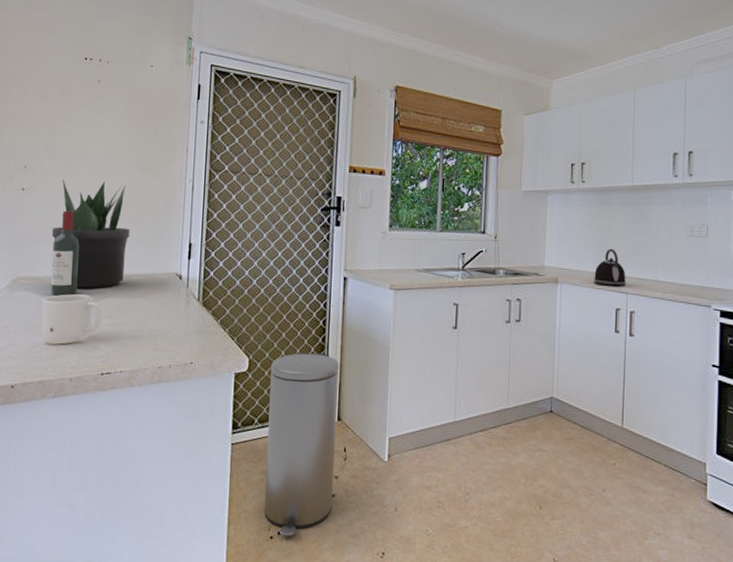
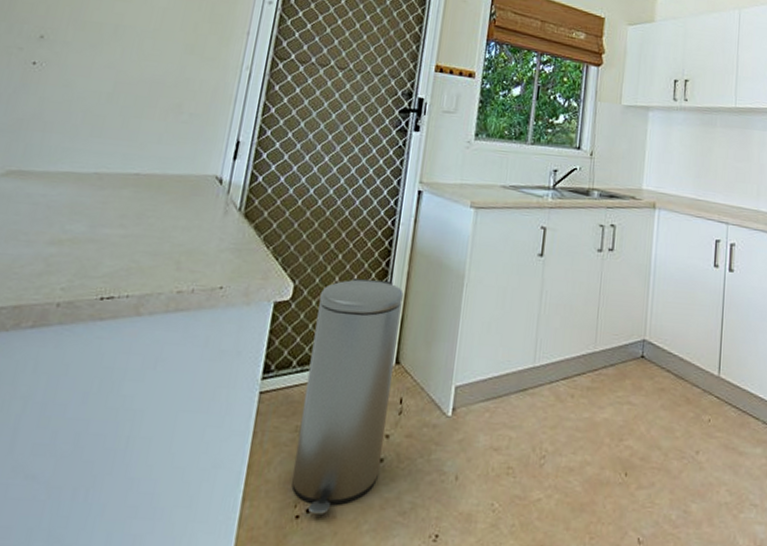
mug: present [41,293,102,345] -> none [27,195,114,259]
wine bottle: present [50,210,81,296] -> none [49,92,99,197]
planter: present [52,179,130,289] -> none [62,55,167,190]
kettle: present [594,248,627,287] -> none [693,173,728,216]

